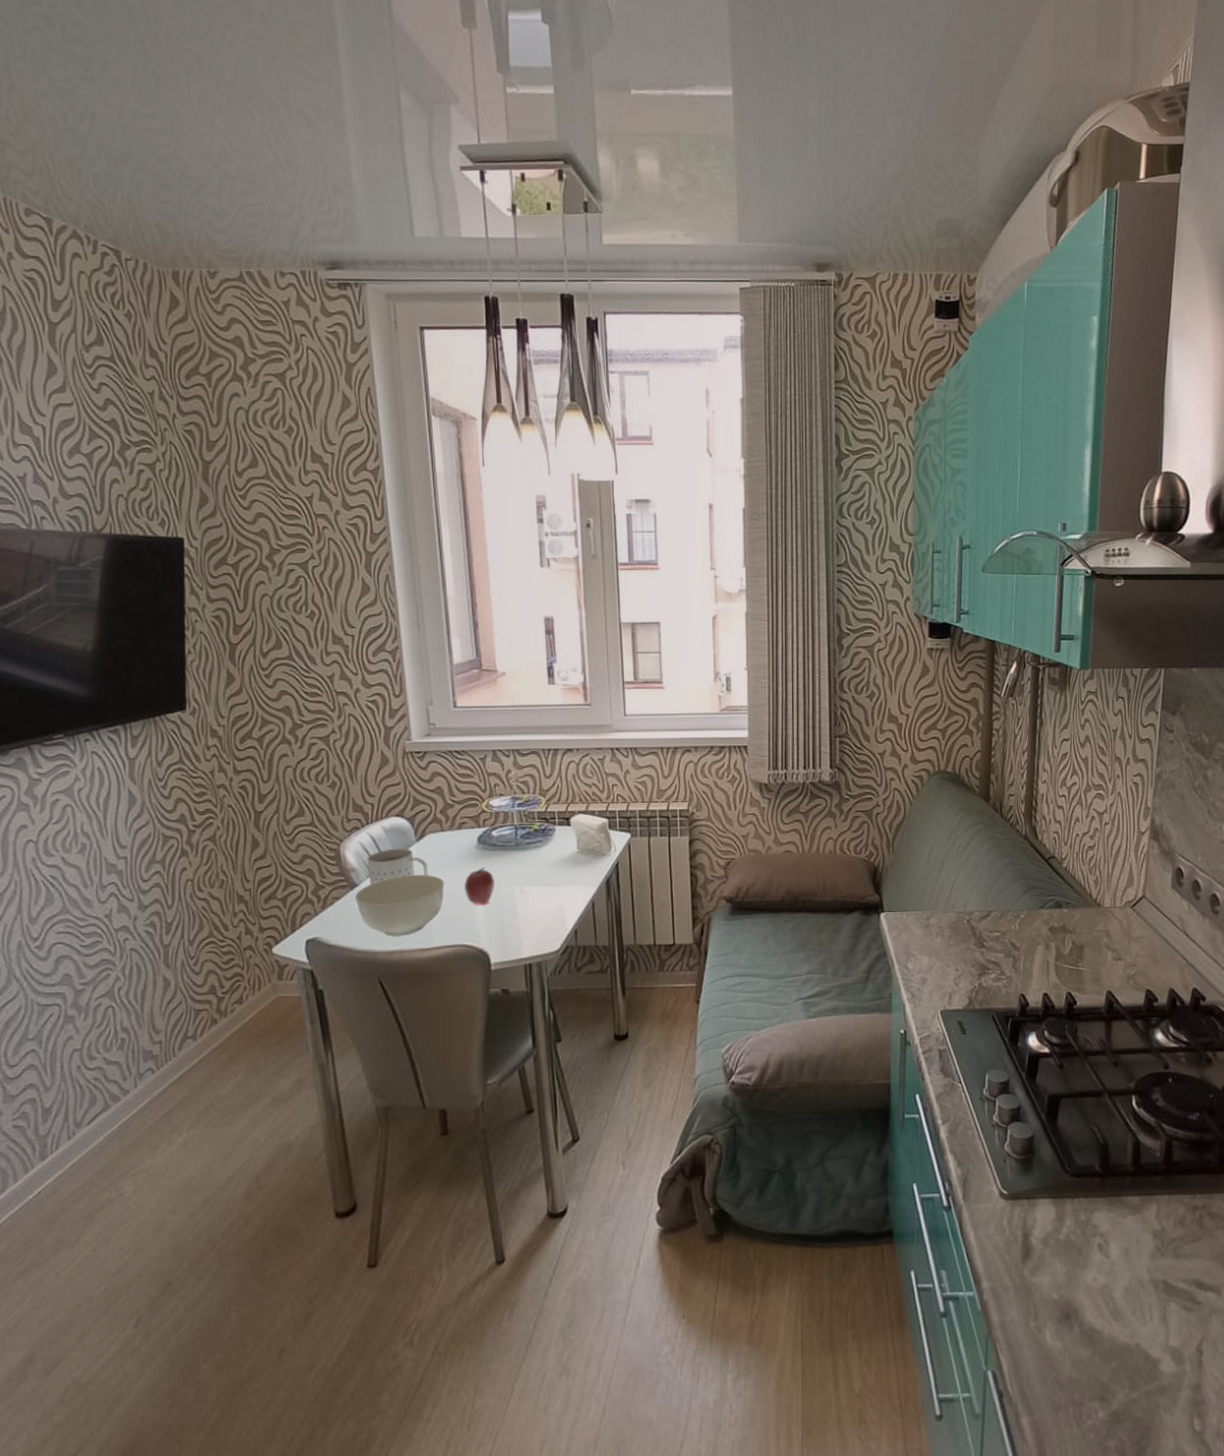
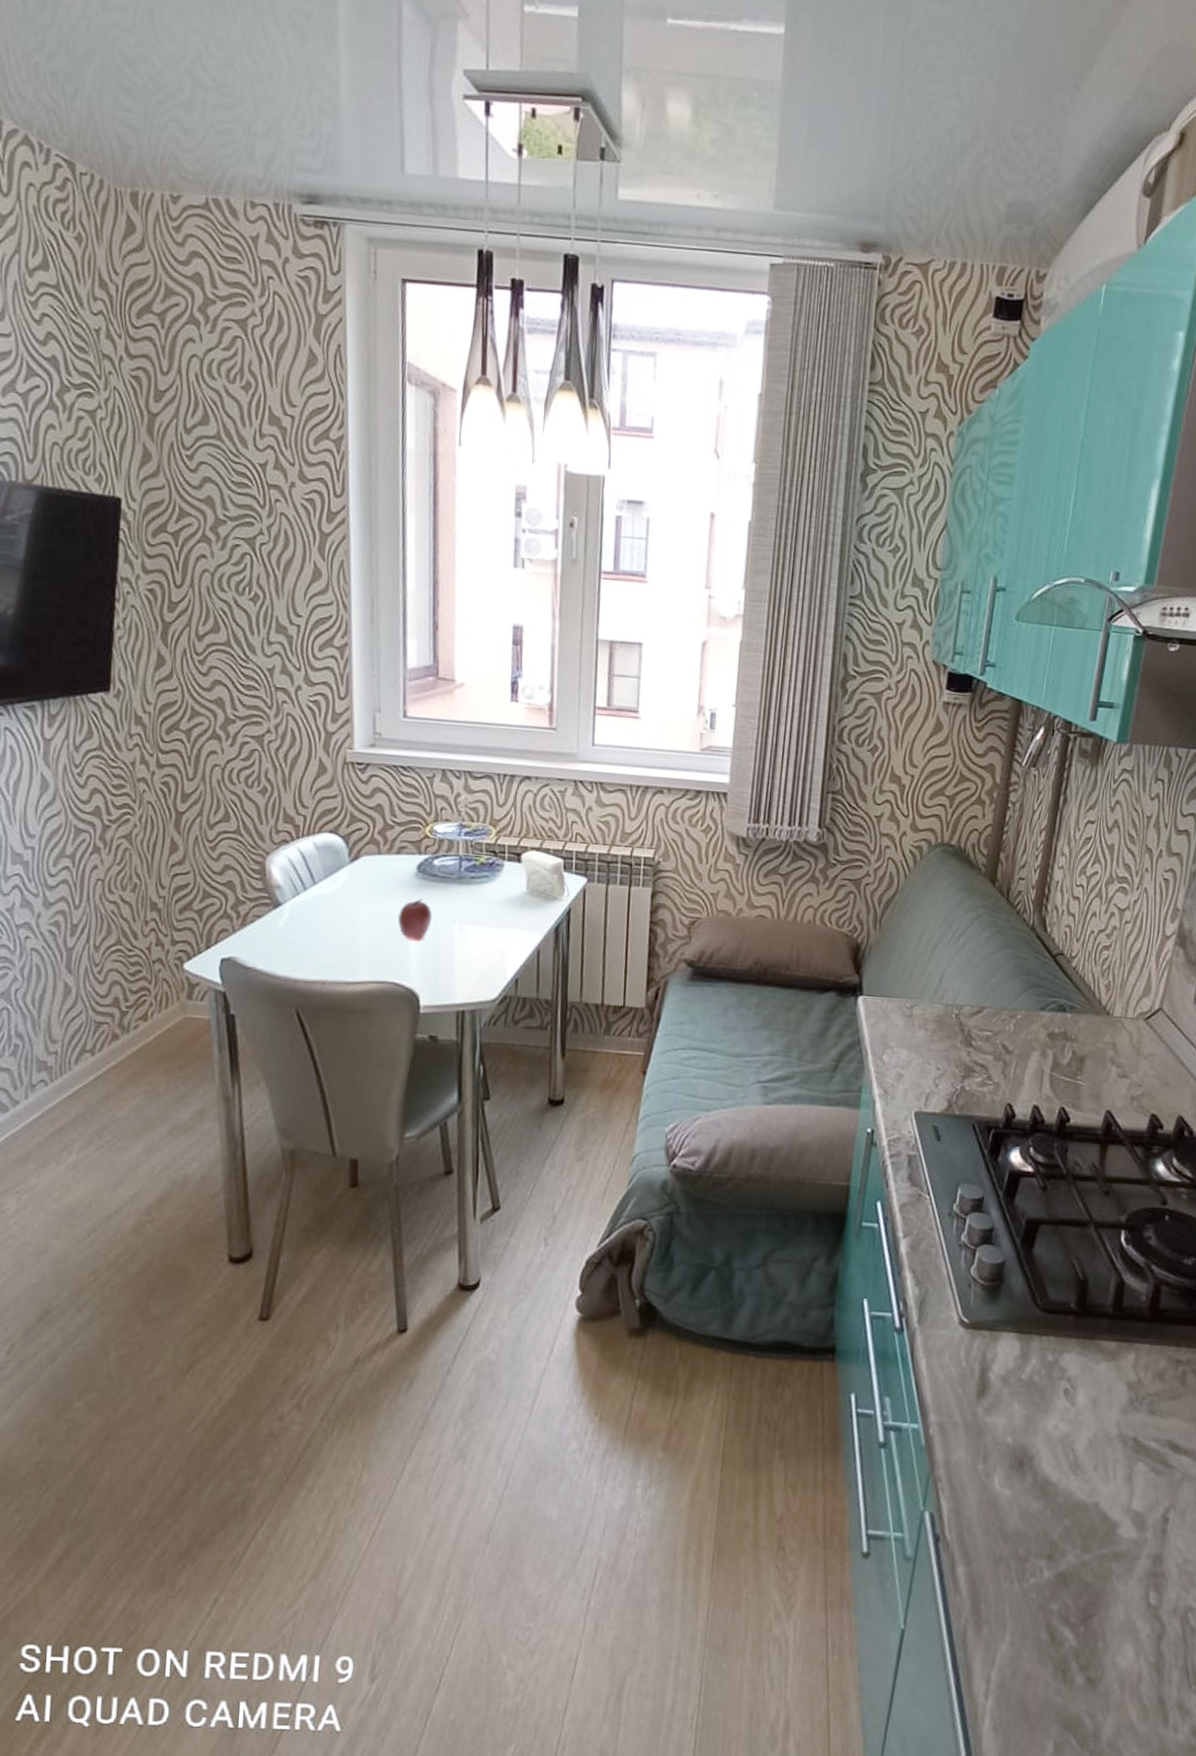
bowl: present [355,874,445,936] -> none [277,898,377,966]
mug: present [367,848,429,885] -> none [294,867,361,906]

